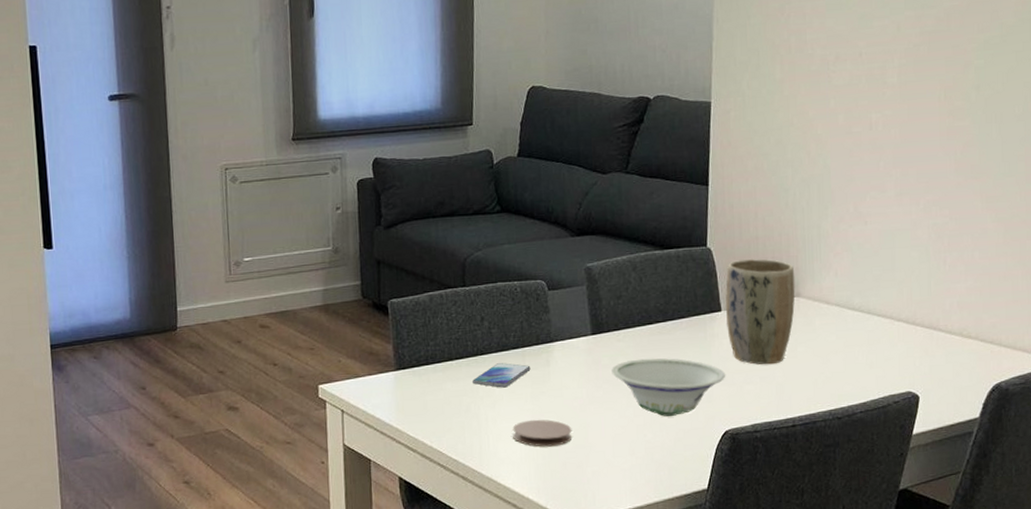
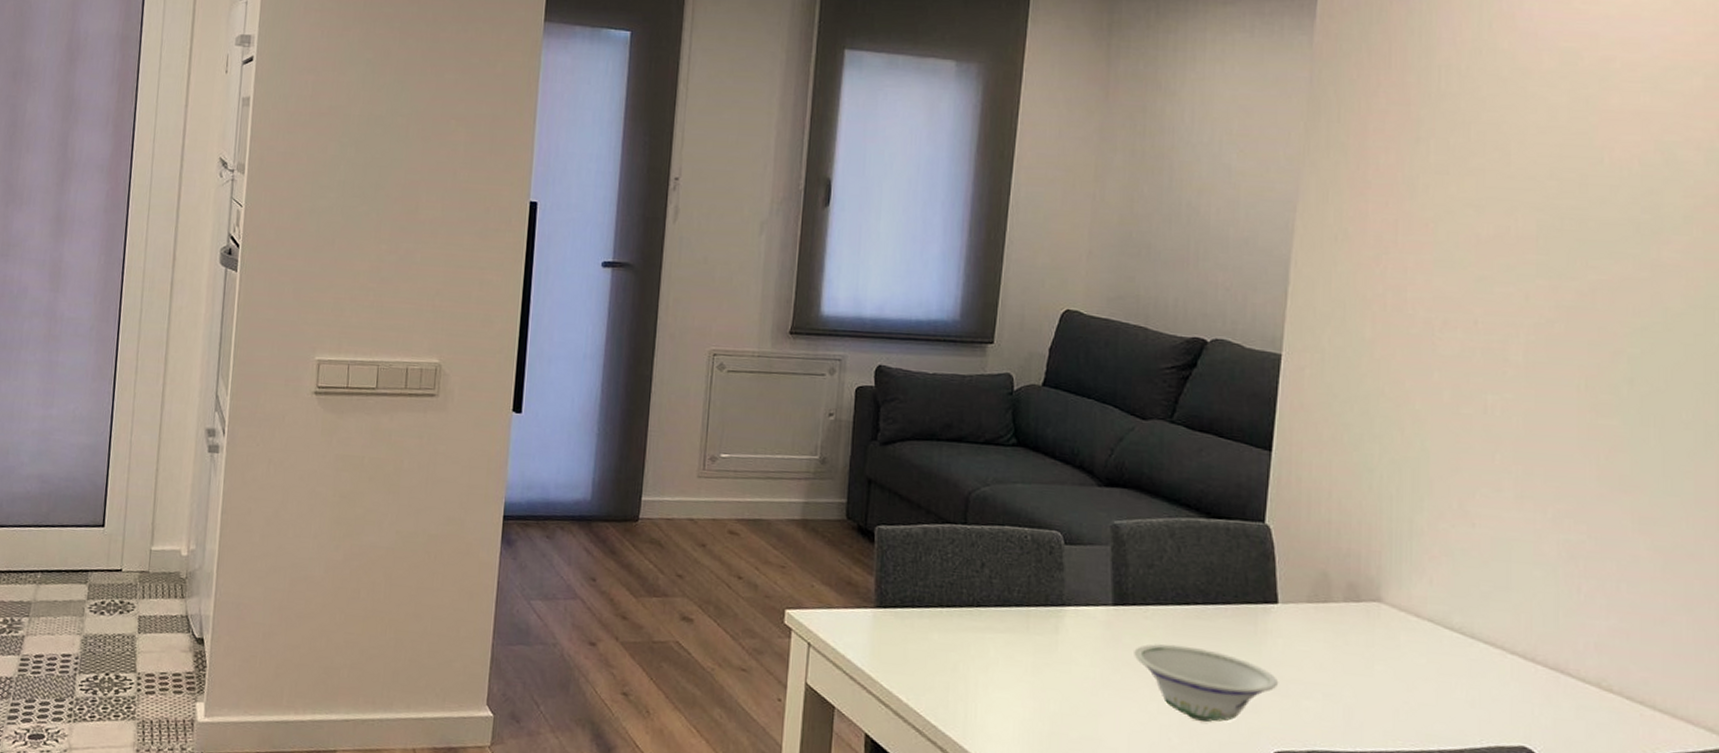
smartphone: present [473,363,531,388] -> none [964,620,1035,651]
coaster: present [512,419,573,447] -> none [1006,694,1079,732]
plant pot: present [725,259,795,365] -> none [1284,545,1376,681]

